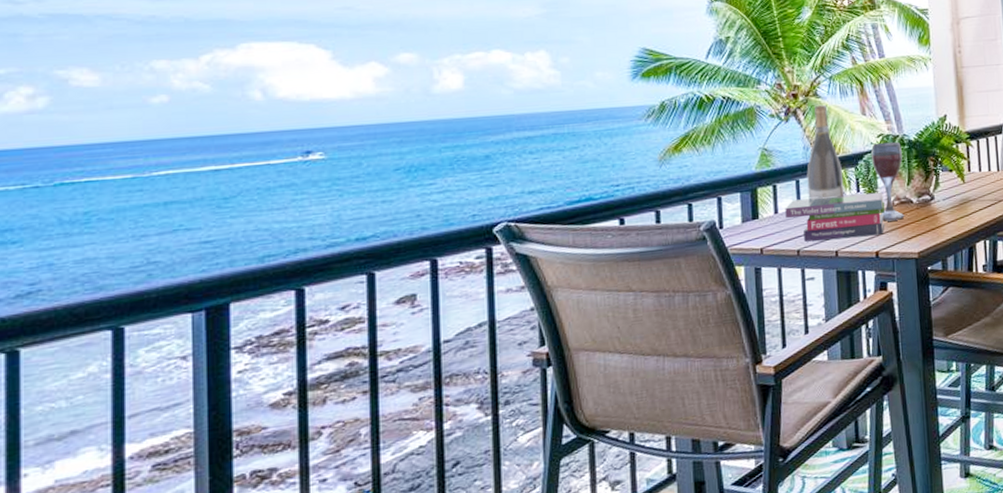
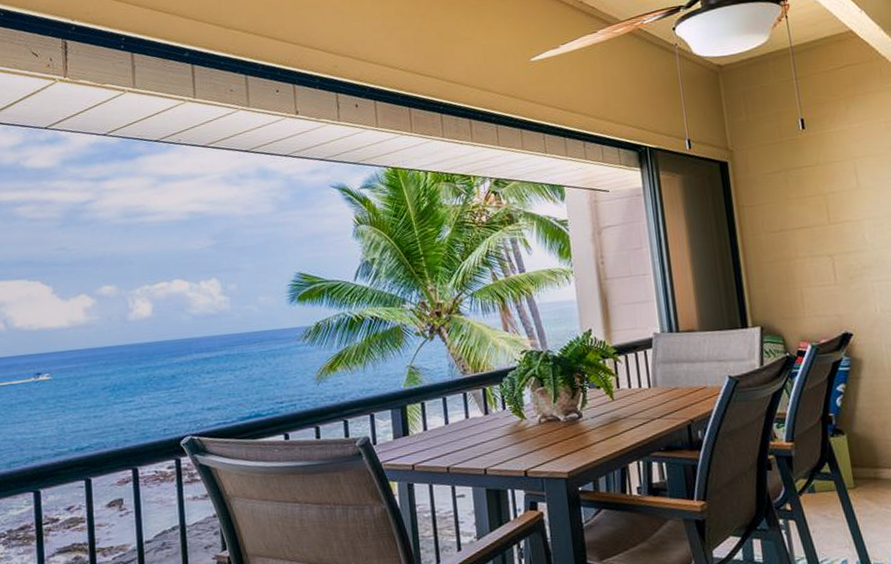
books: present [785,191,886,242] -> none [433,409,533,459]
wine bottle: present [807,104,844,200] -> none [453,321,490,417]
cup: present [871,141,905,222] -> none [515,358,553,440]

